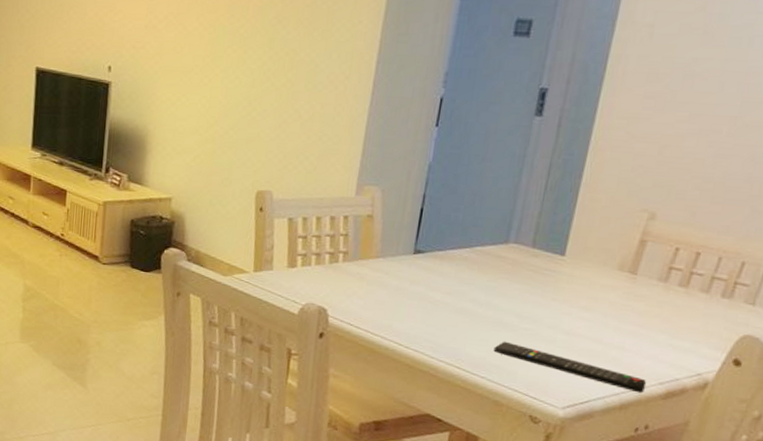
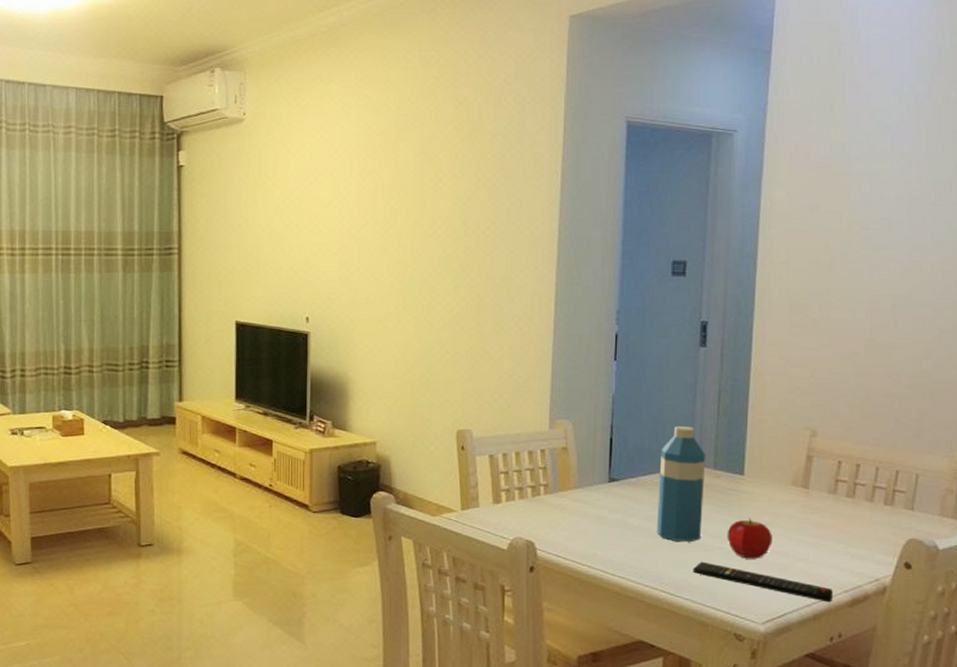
water bottle: none [459,199,525,321] -> present [656,425,706,543]
fruit: none [536,301,588,343] -> present [727,518,772,559]

